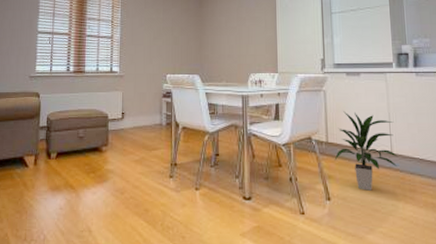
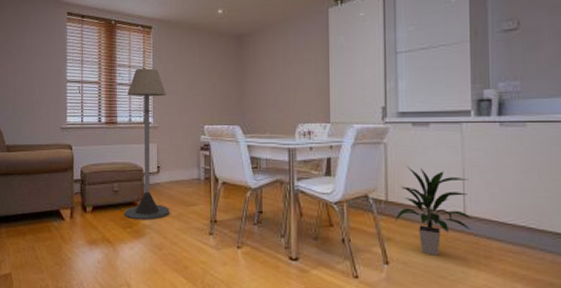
floor lamp: none [88,22,133,165] -> present [124,68,170,220]

